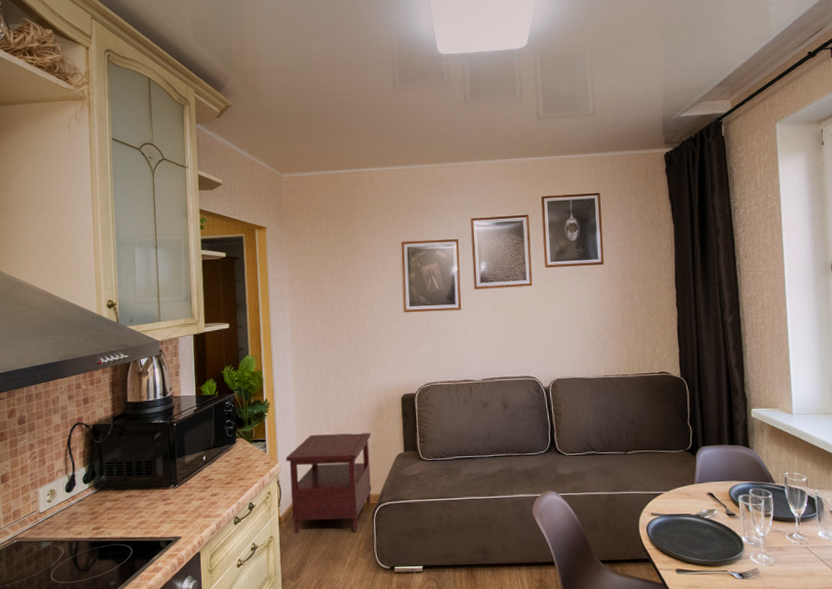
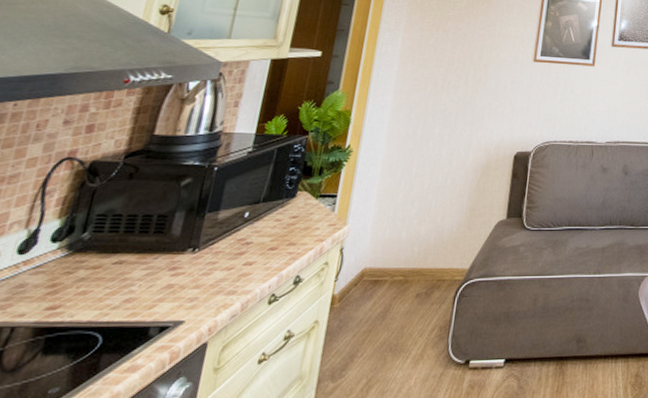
side table: present [285,432,372,534] -> none [349,193,471,318]

